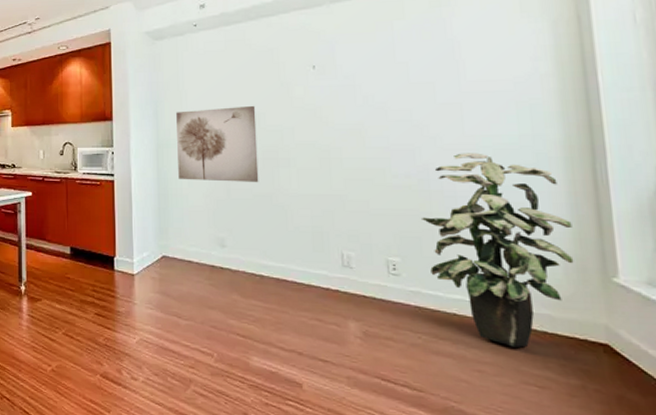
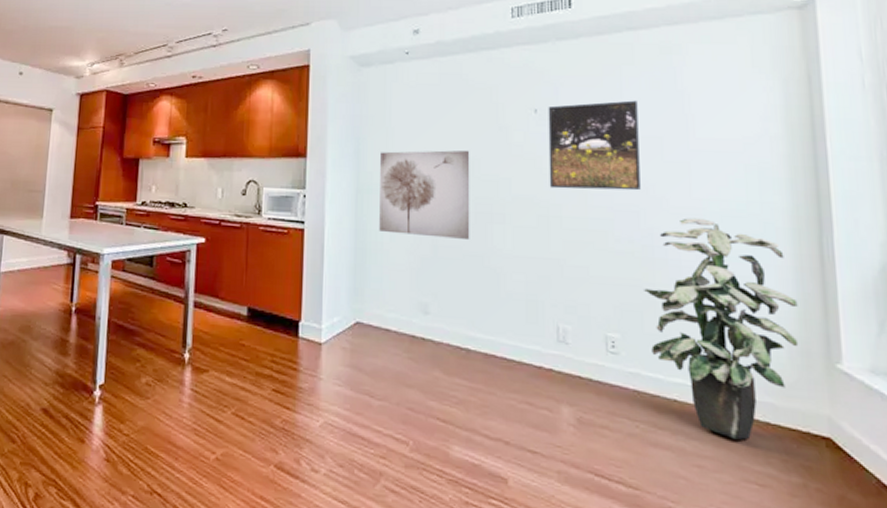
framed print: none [325,51,415,134] -> present [548,100,641,191]

